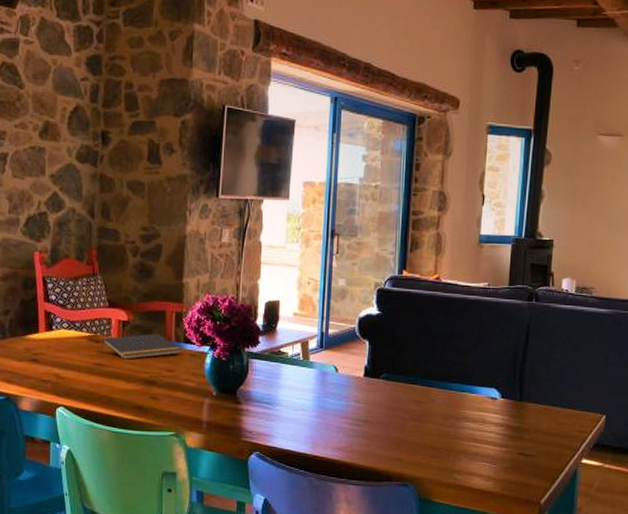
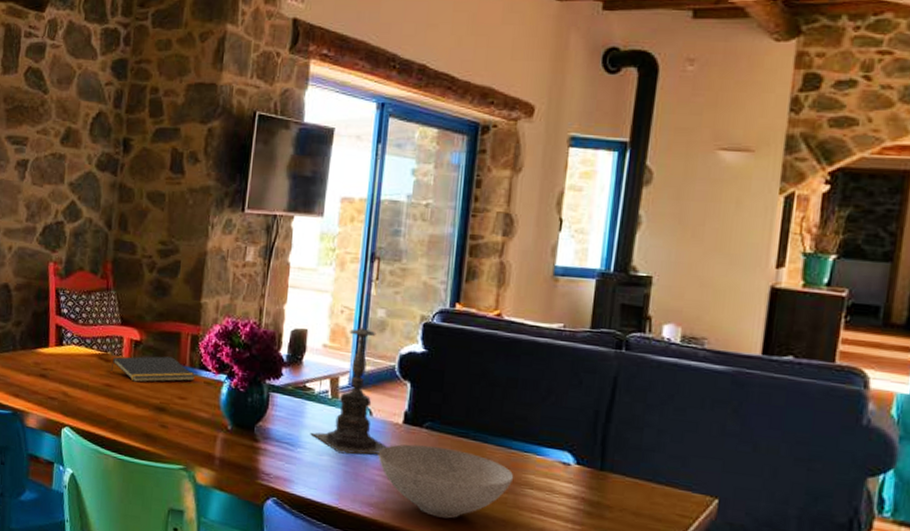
candle holder: none [286,281,352,408] -> present [310,311,387,455]
bowl: none [344,393,454,454] -> present [377,444,514,519]

